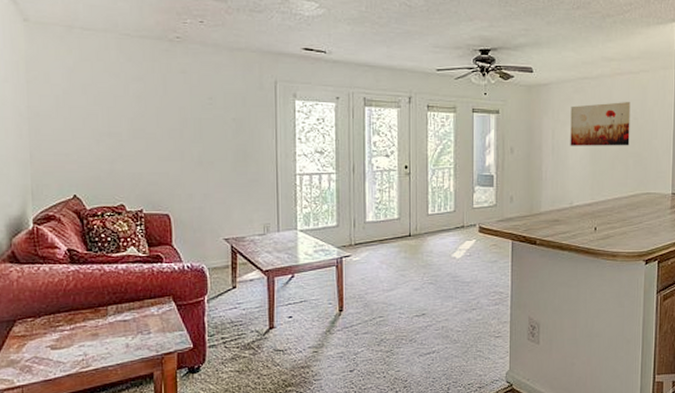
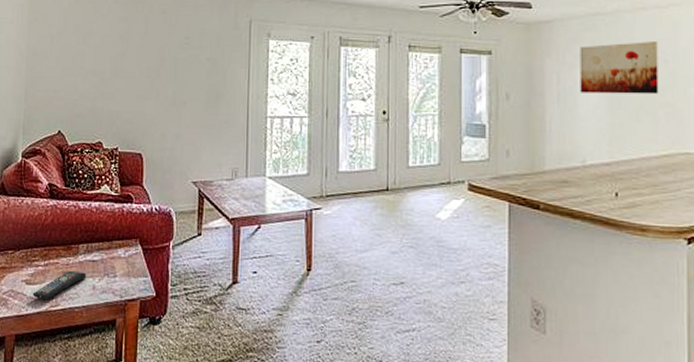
remote control: none [59,331,118,363] -> present [32,270,87,300]

